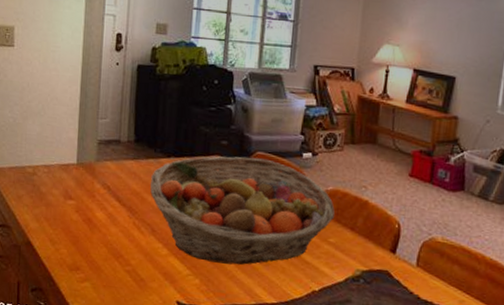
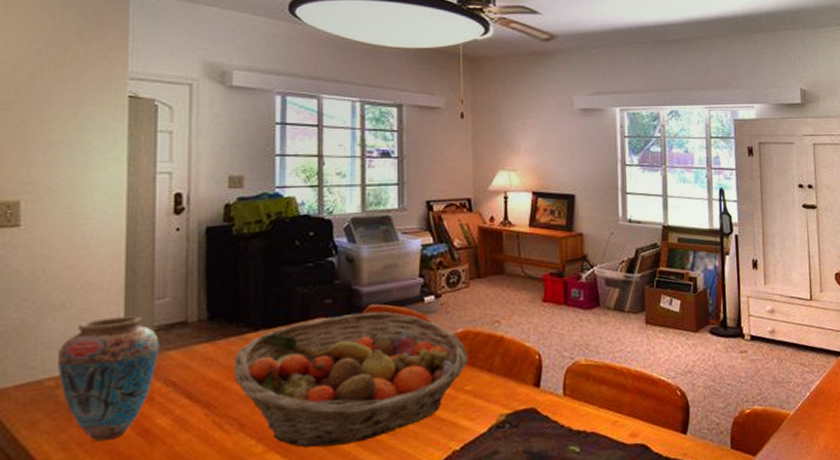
vase: none [34,127,101,221] -> present [56,316,159,442]

